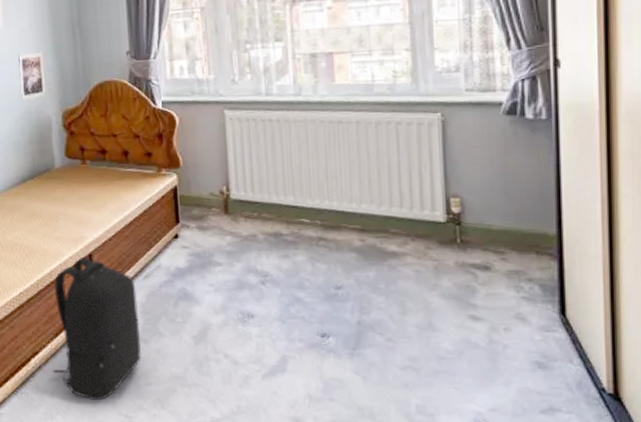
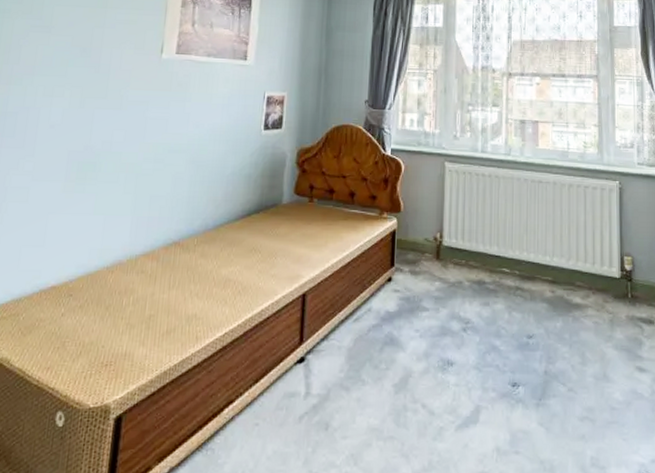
backpack: present [53,256,142,401] -> none [246,296,345,457]

